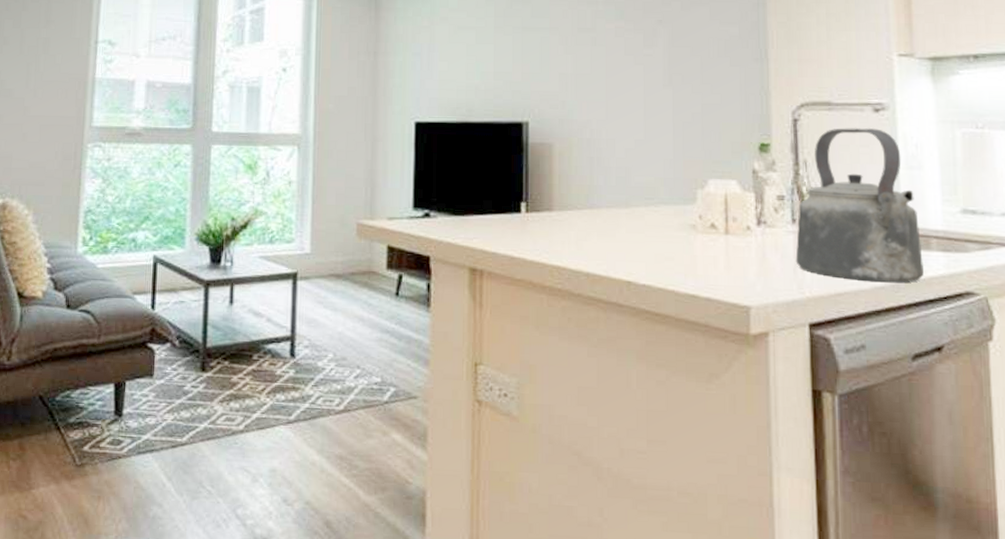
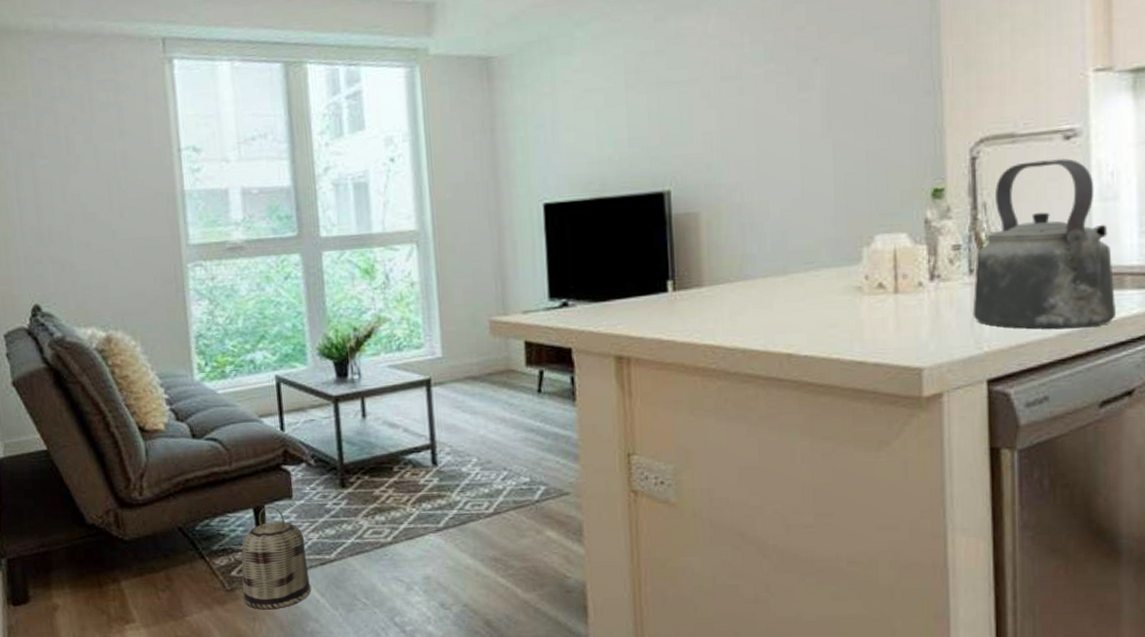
basket: none [91,383,160,490] -> present [241,506,312,610]

